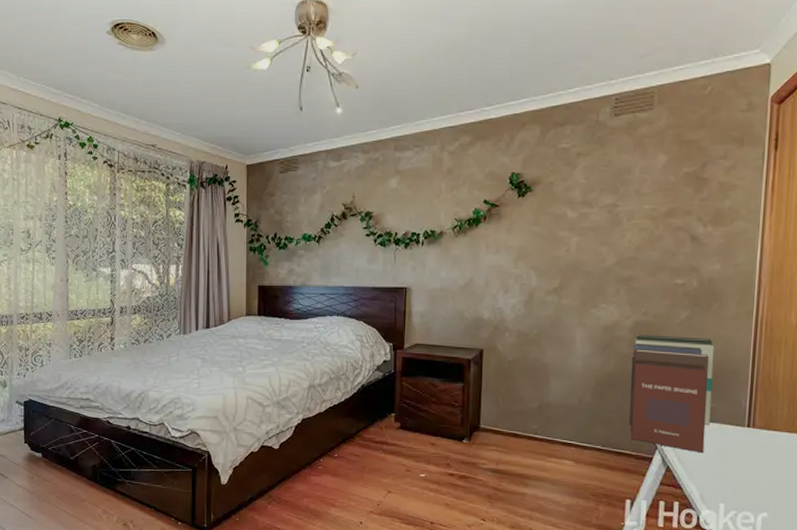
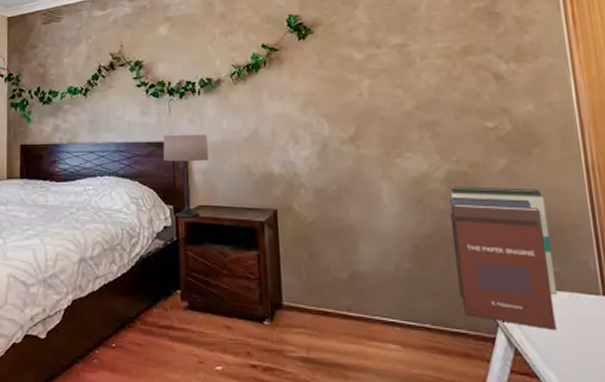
table lamp: none [387,281,428,354] -> present [163,134,209,218]

